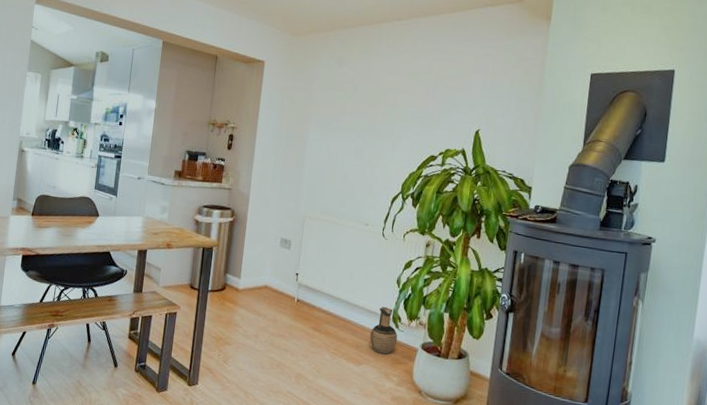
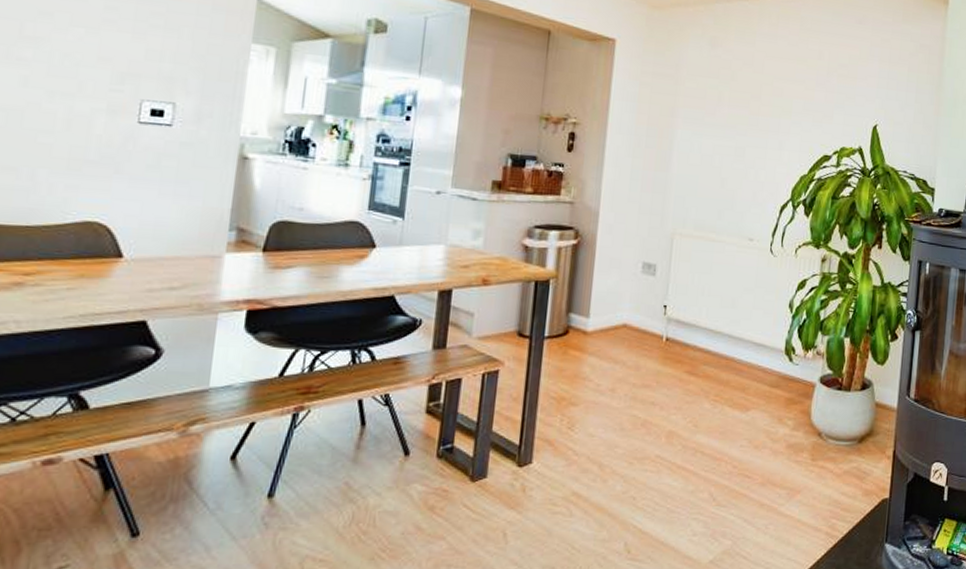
ceramic jug: present [370,307,398,355] -> none [758,338,792,395]

